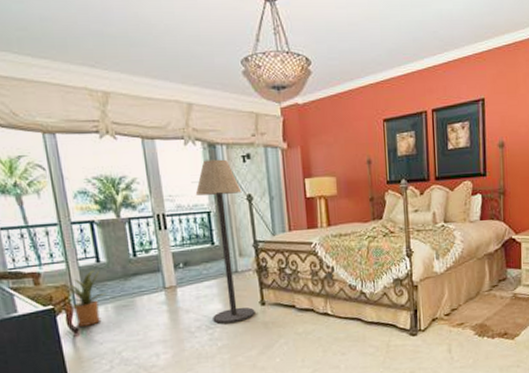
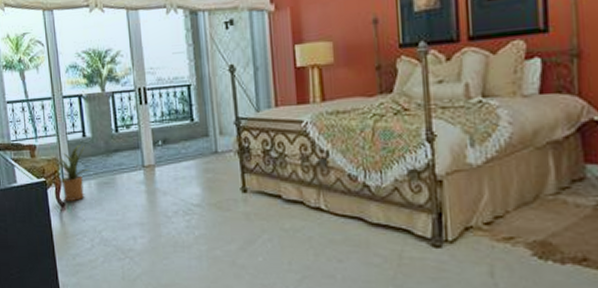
floor lamp: present [195,159,256,324] -> none [176,27,236,211]

